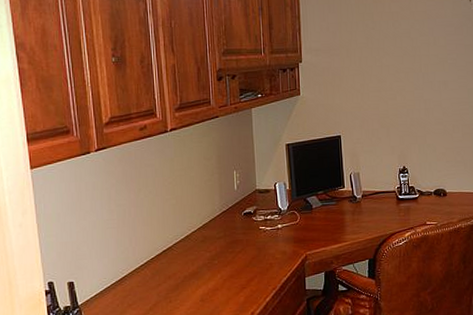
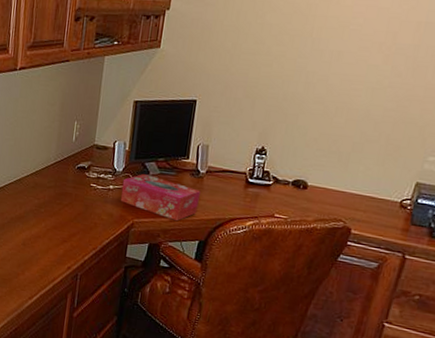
tissue box: none [289,207,362,245] -> present [120,173,201,221]

